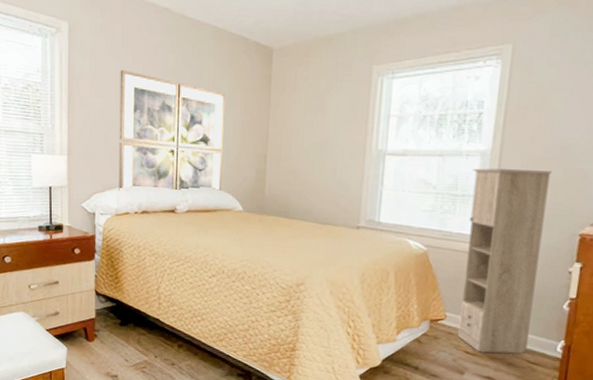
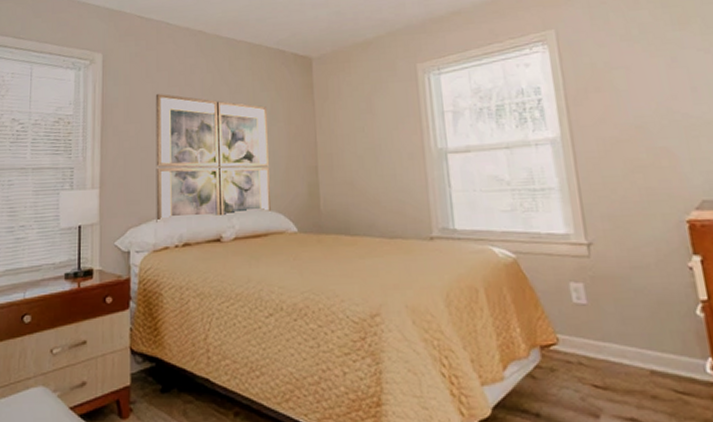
storage cabinet: present [457,168,552,354] -> none [546,153,669,385]

